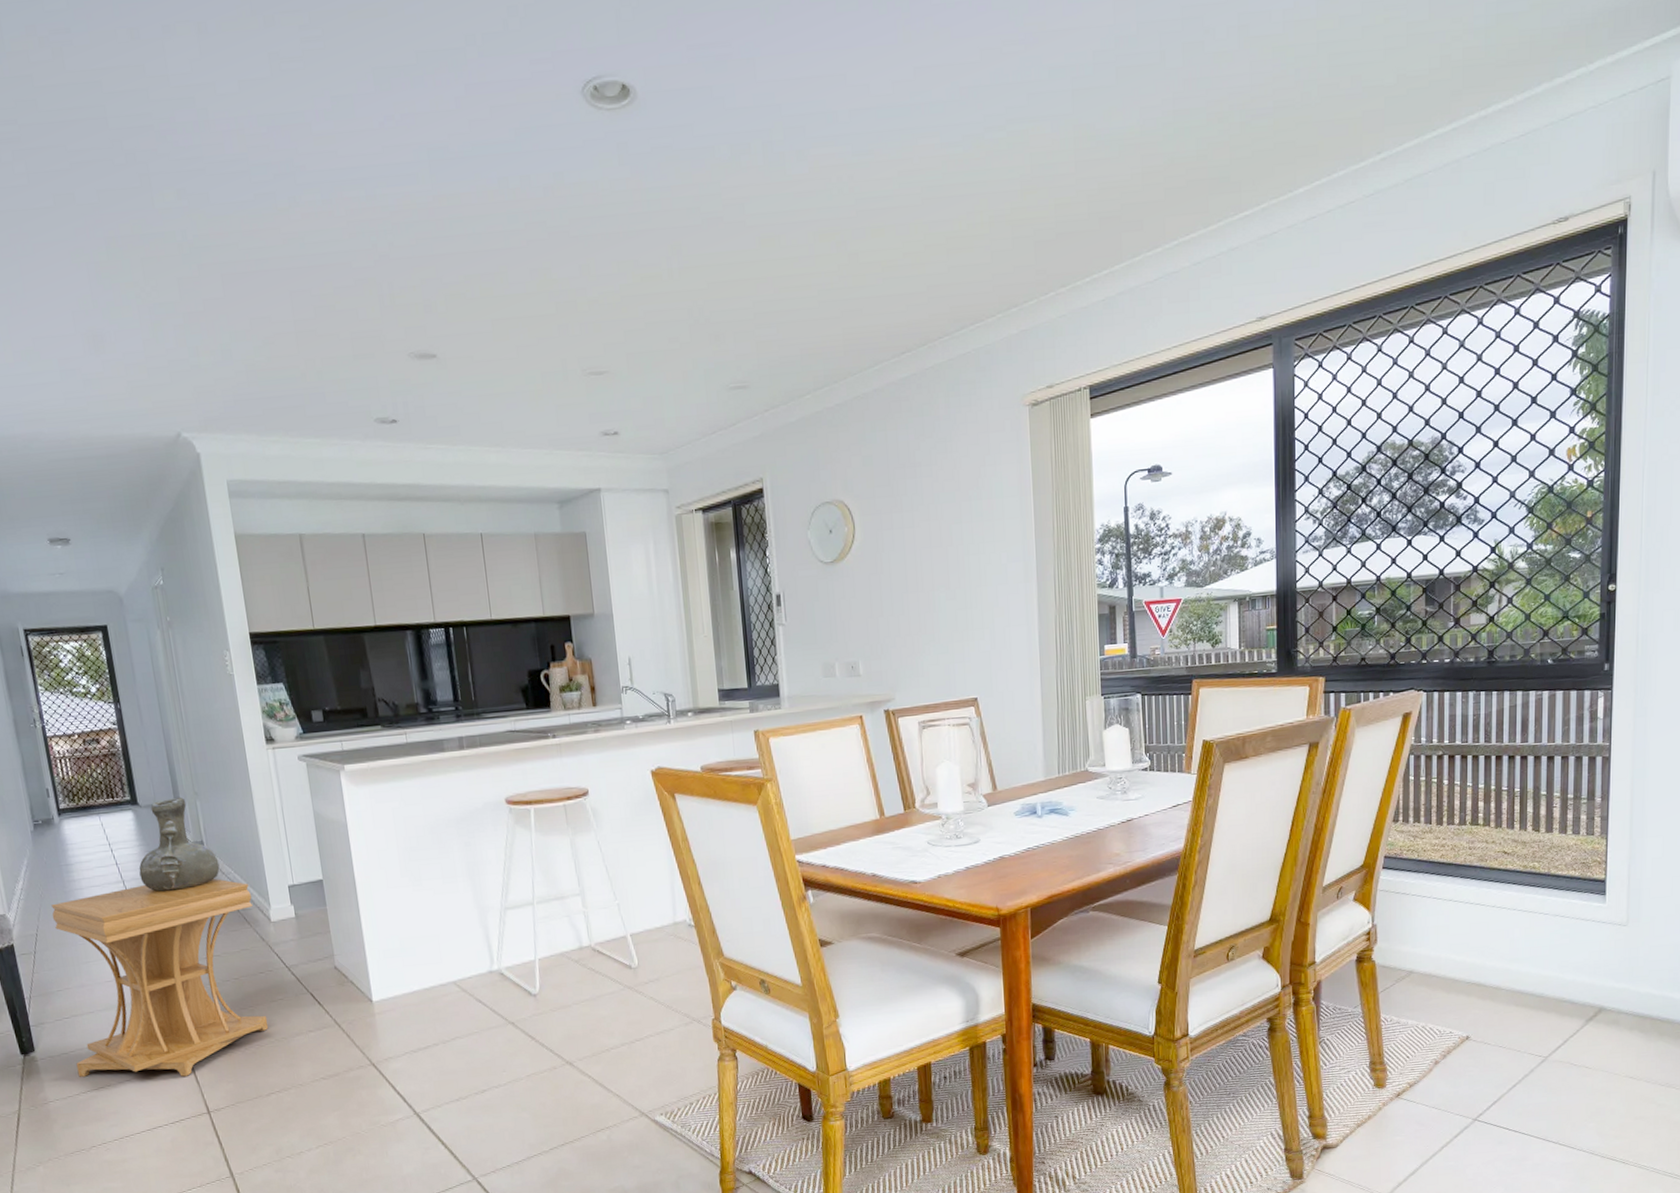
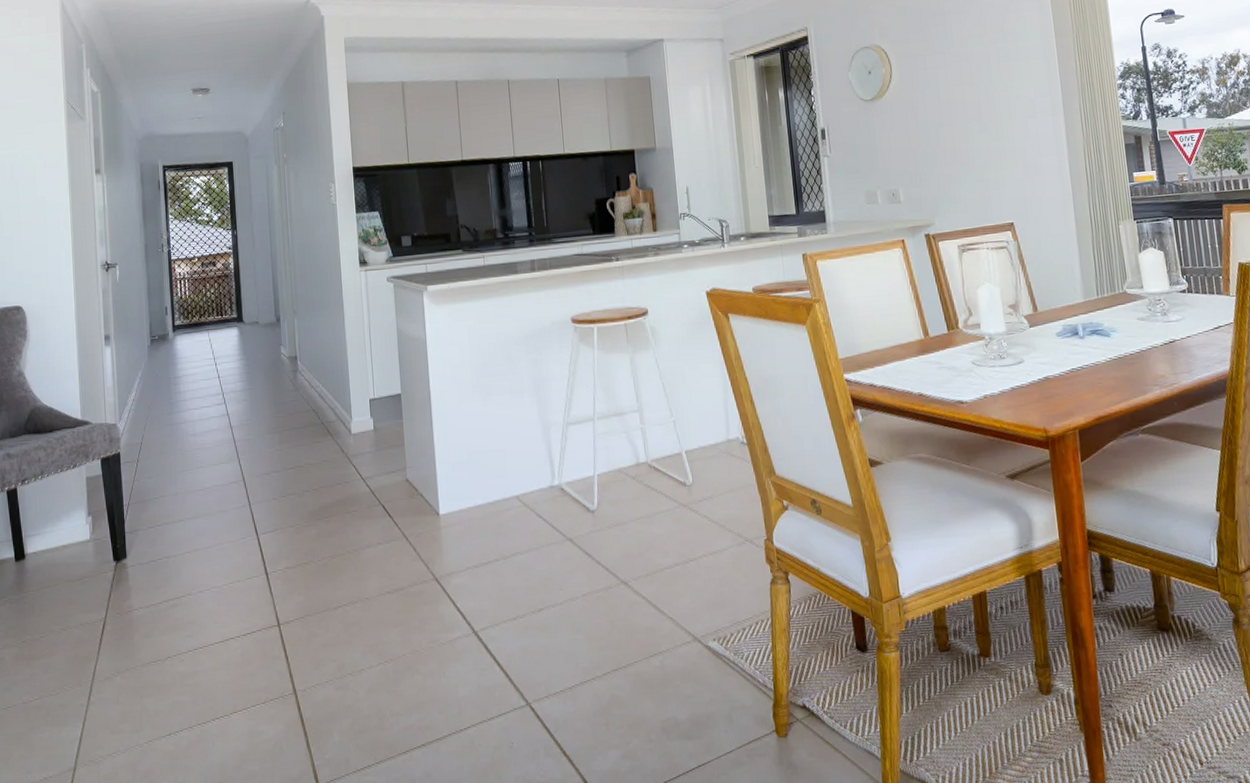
side table: present [51,879,269,1077] -> none [157,392,341,587]
vase: present [139,798,220,892] -> none [238,316,310,404]

